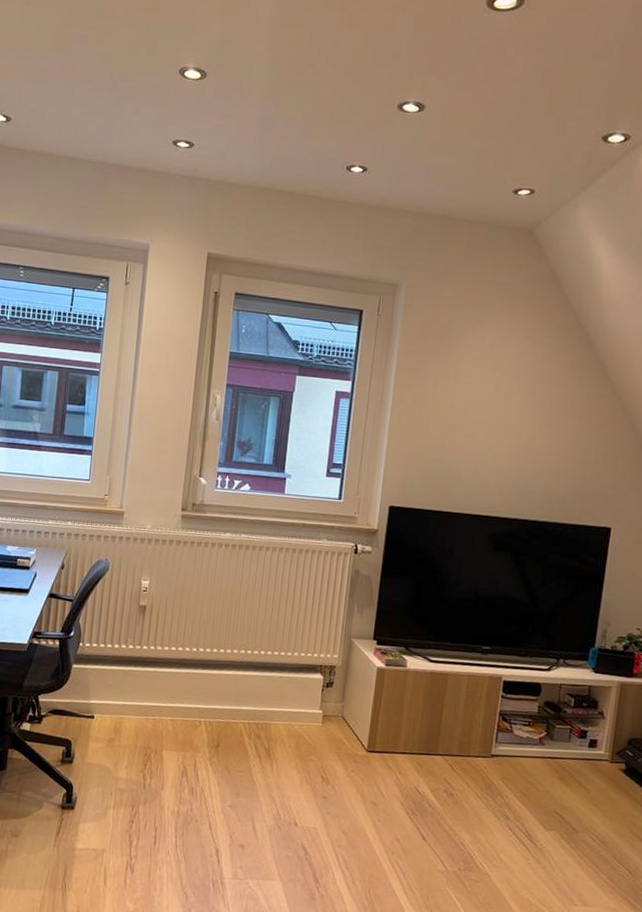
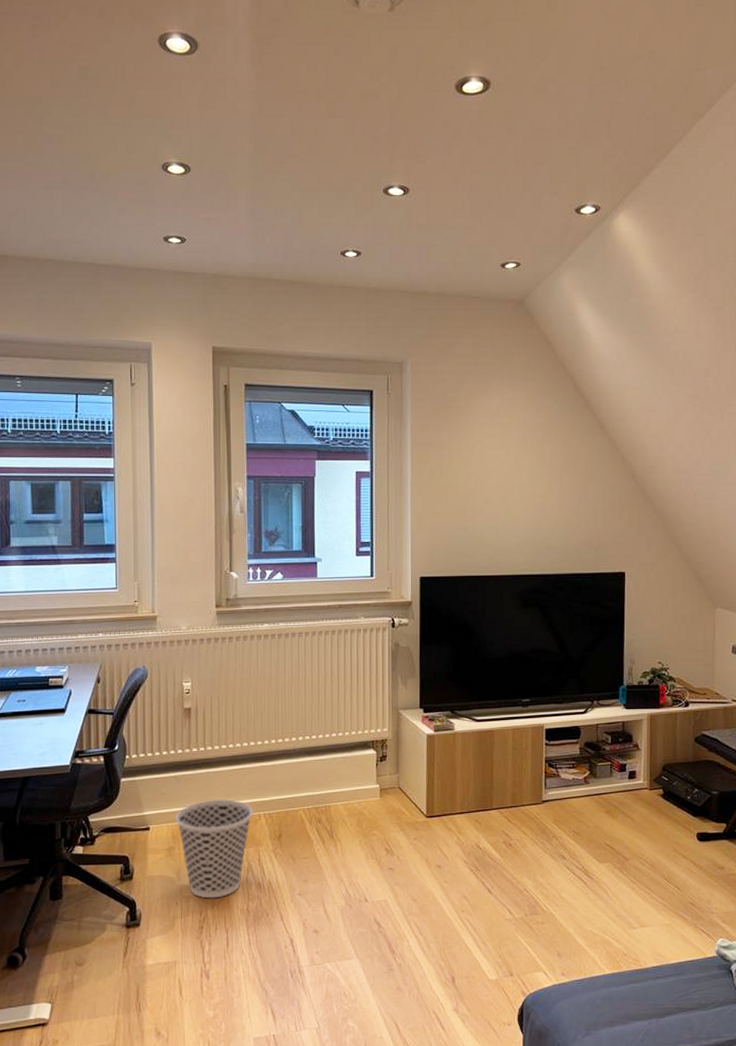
wastebasket: none [120,698,195,796] -> present [176,798,253,899]

